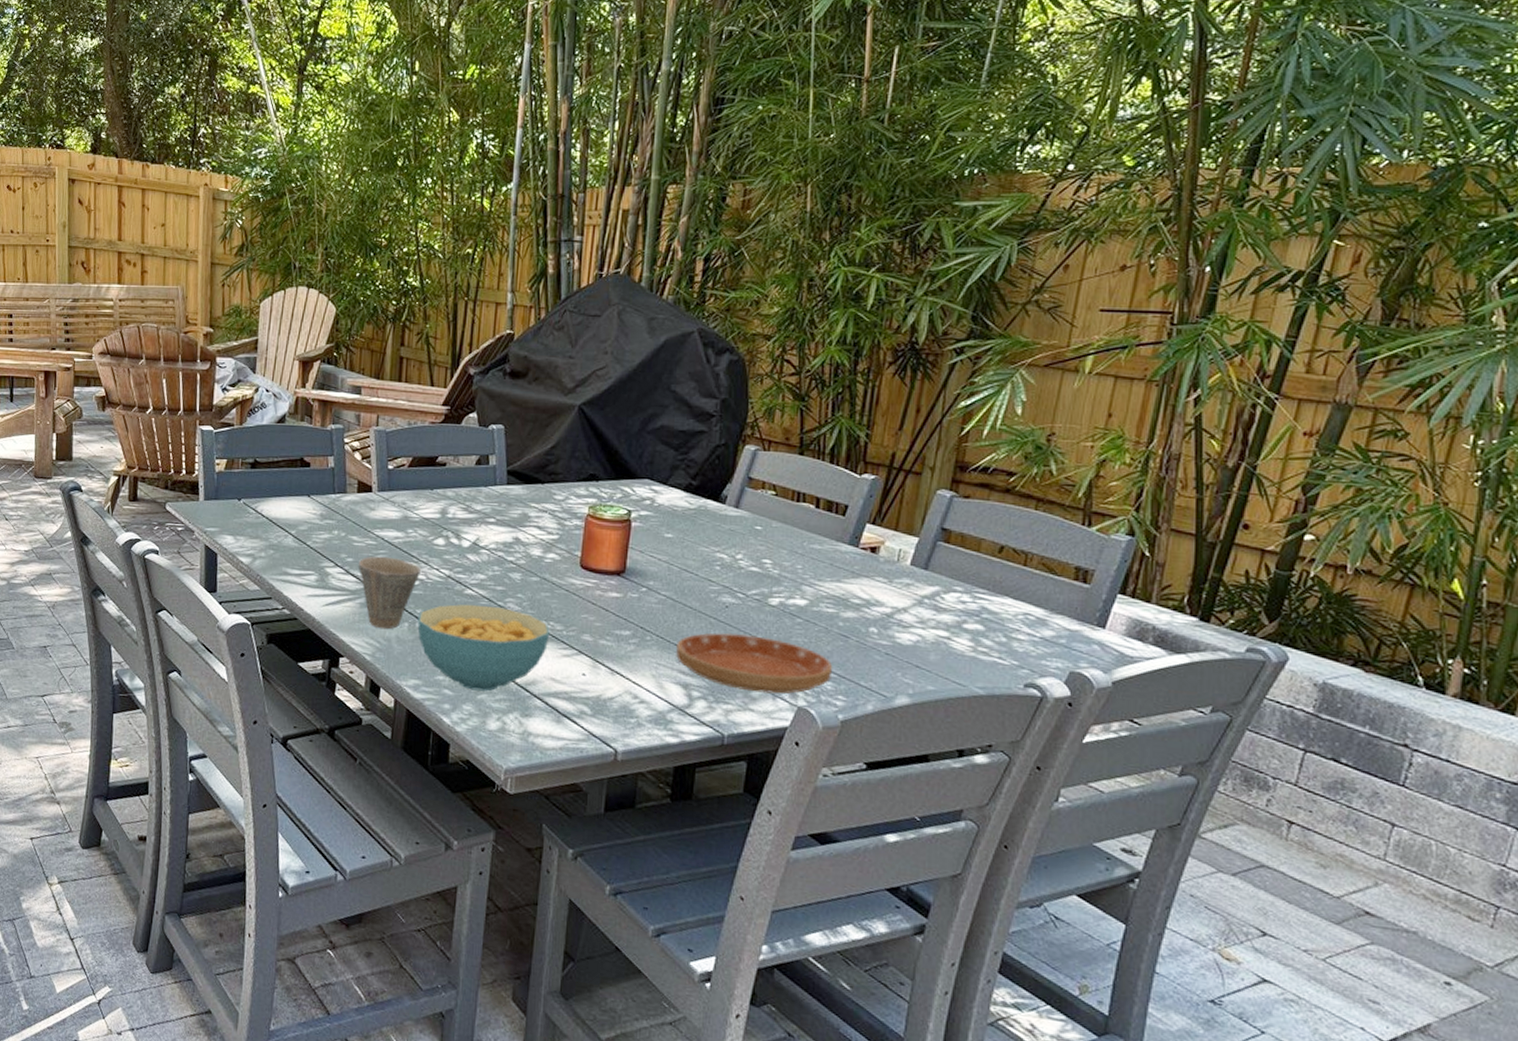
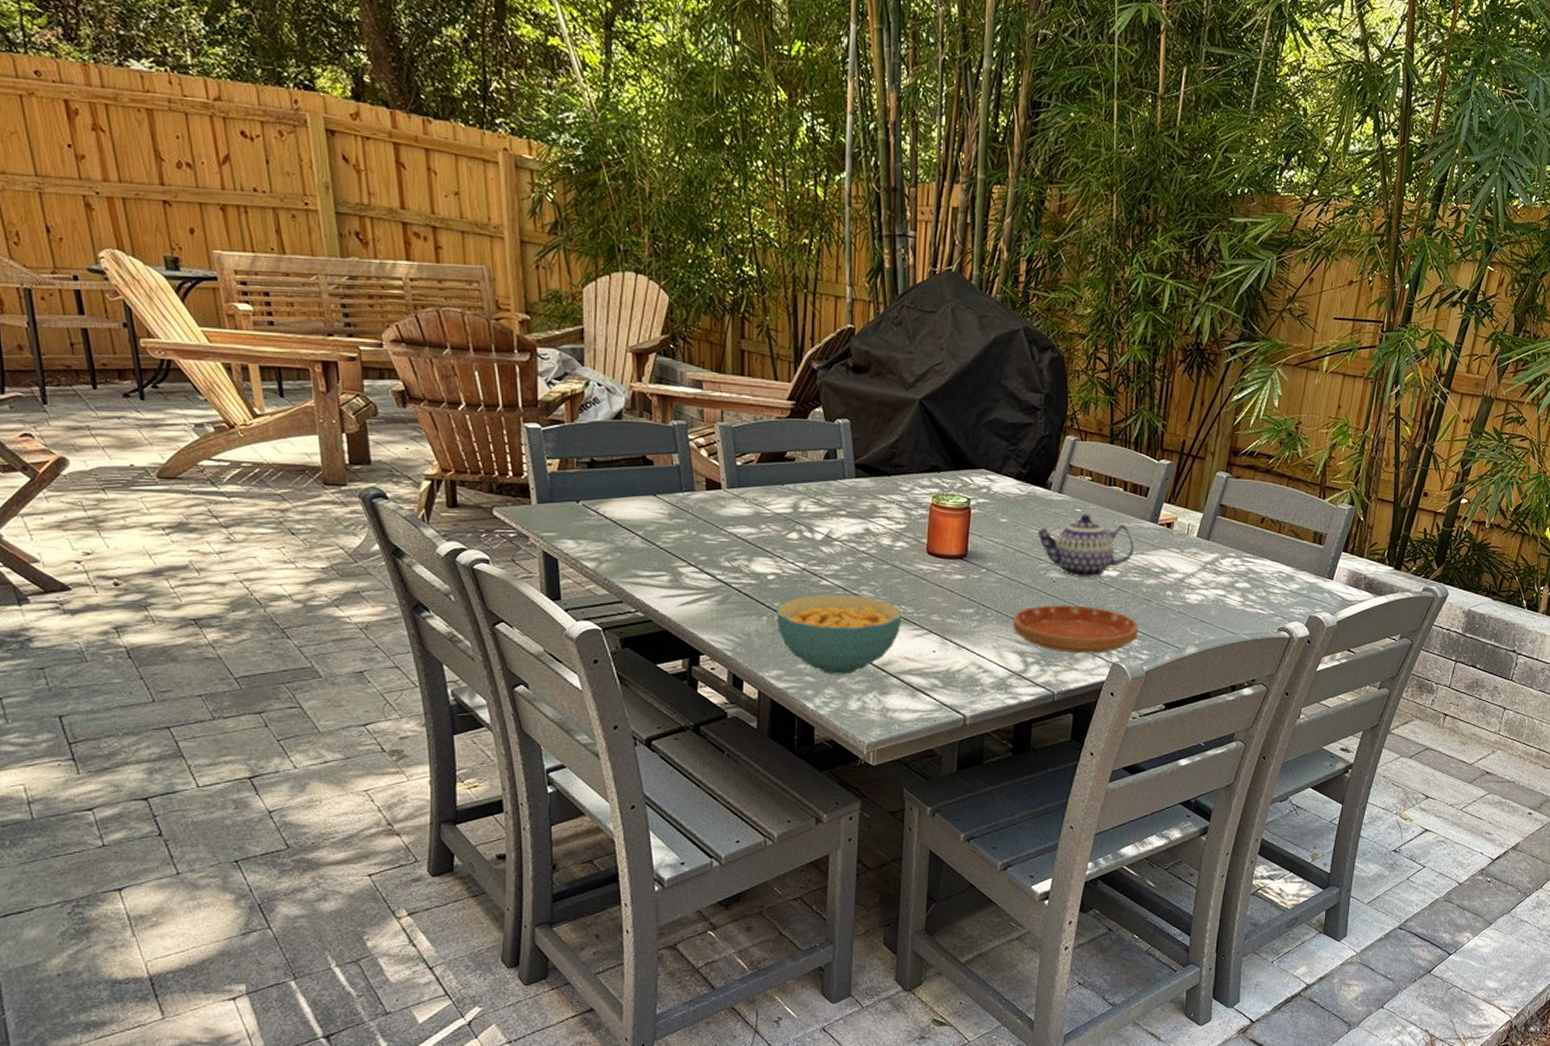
cup: present [358,556,422,630] -> none [712,553,777,625]
teapot: none [708,532,827,606] -> present [1037,513,1134,578]

